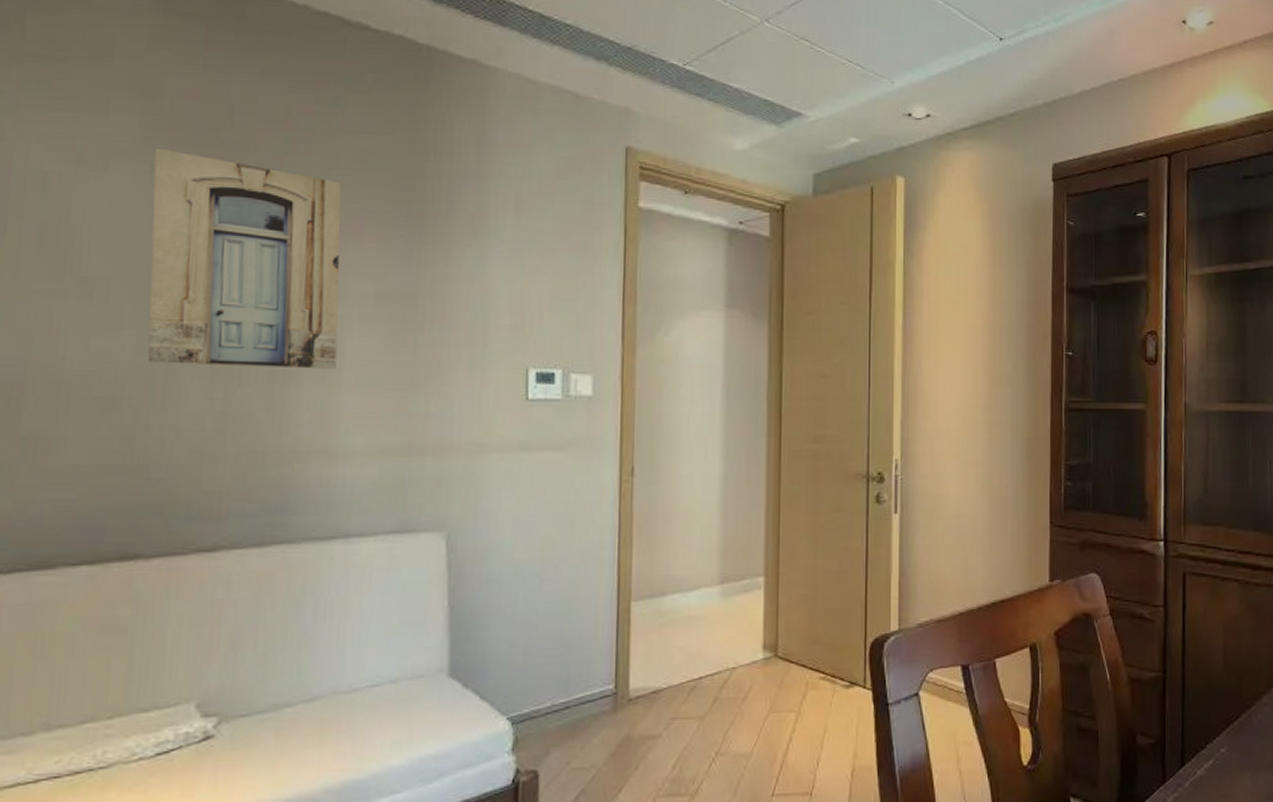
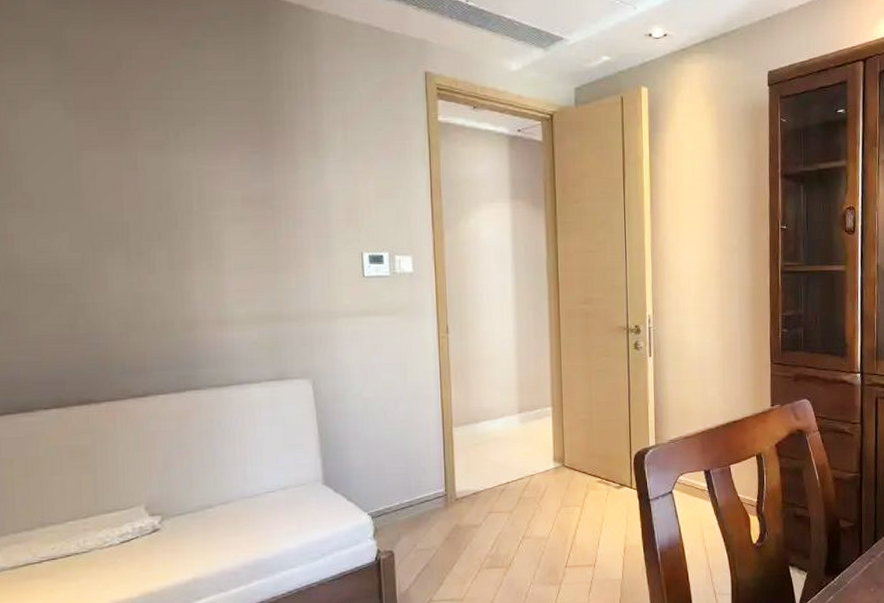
wall art: present [147,148,342,369] -> none [65,88,219,258]

